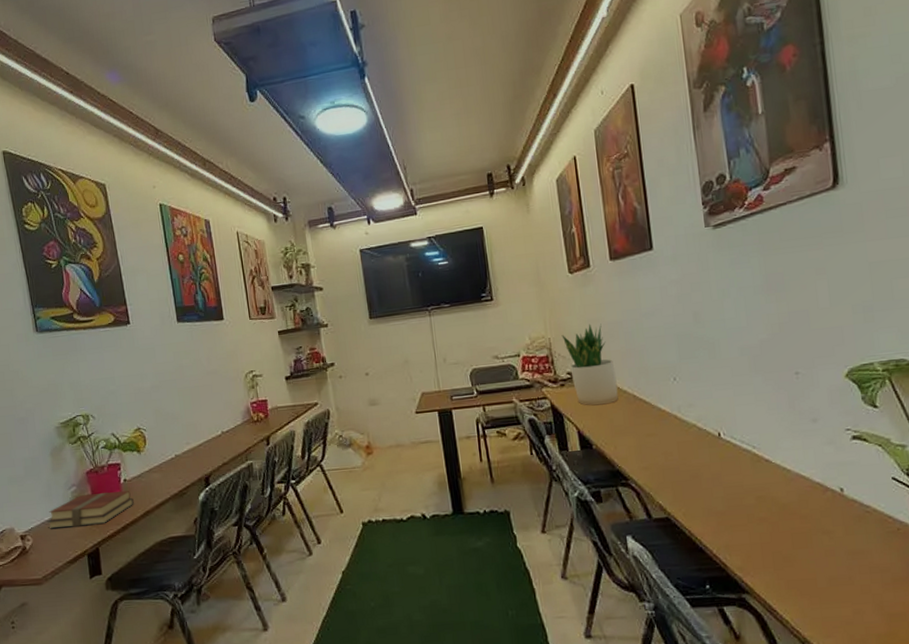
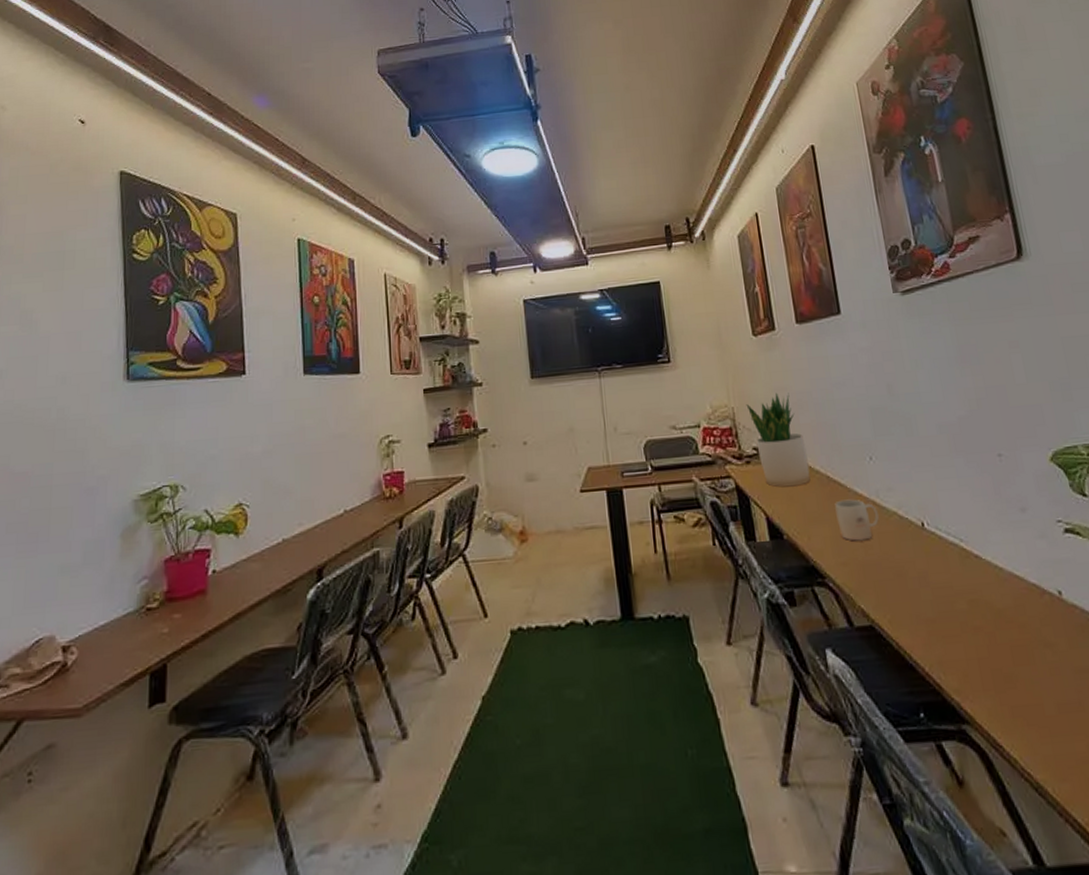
books: present [47,491,134,529] -> none [102,586,222,638]
mug: none [639,414,679,450] -> present [834,499,879,541]

